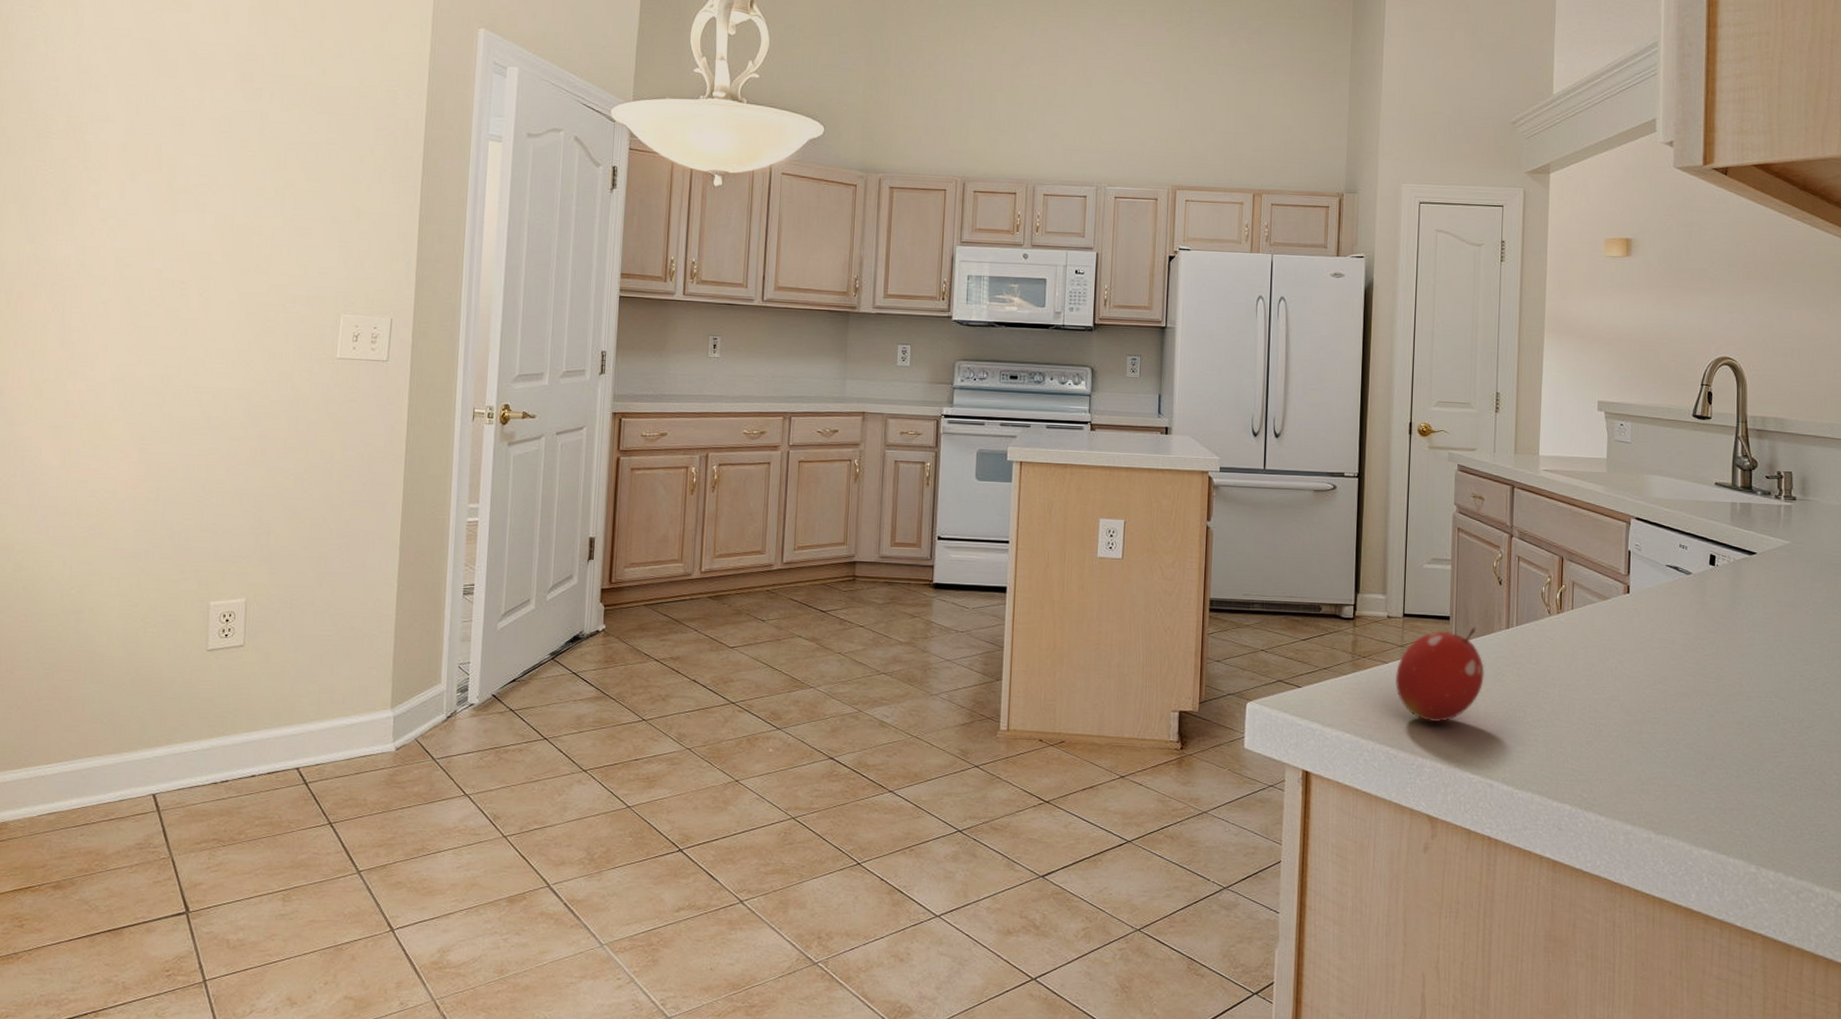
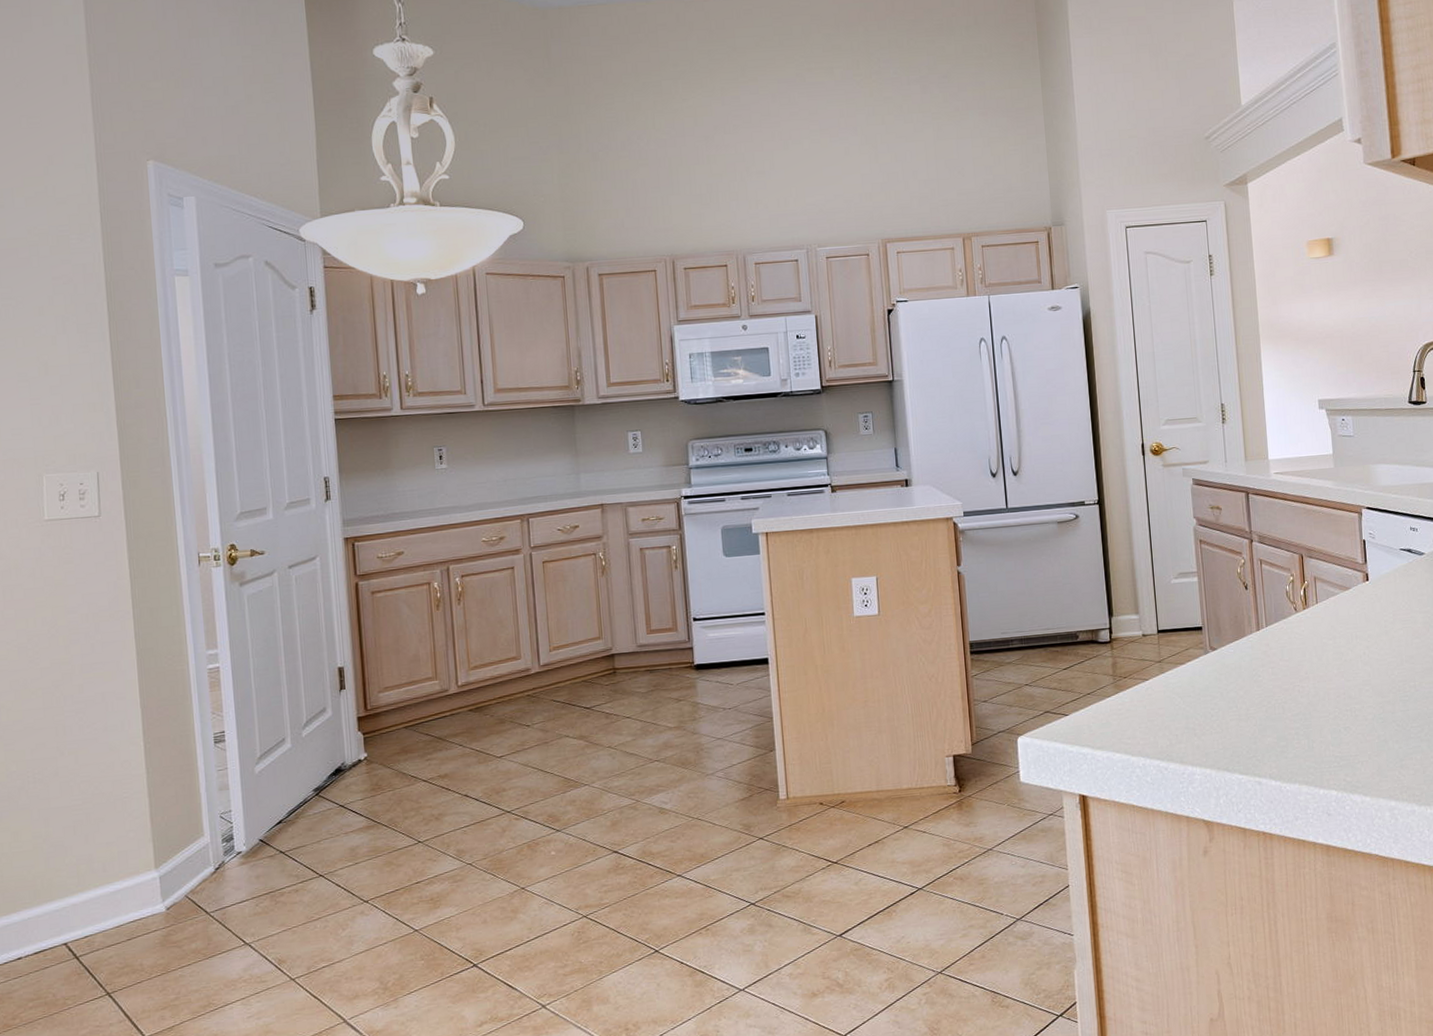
fruit: present [1395,627,1485,723] -> none [1156,633,1242,731]

